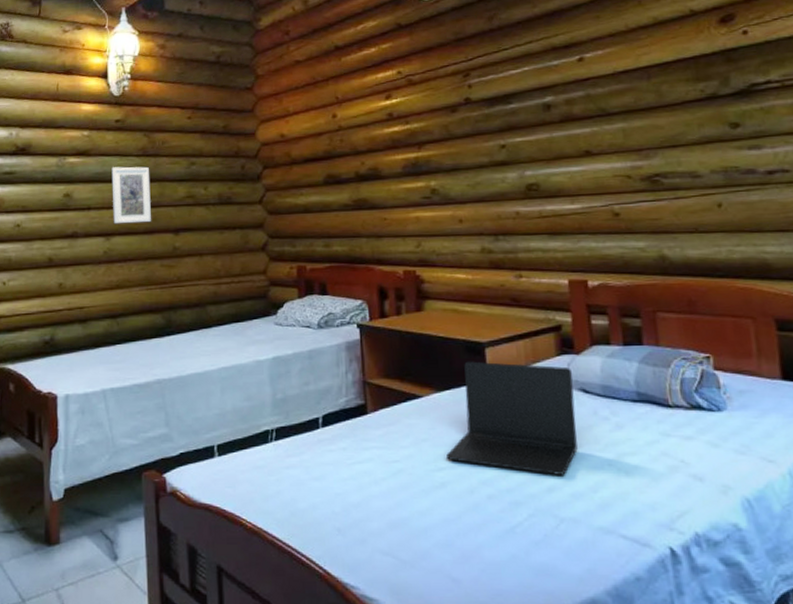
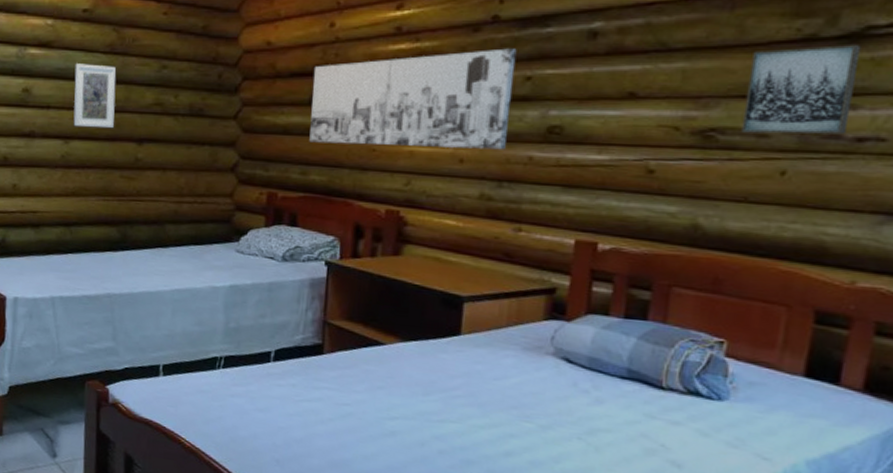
wall art: none [323,123,495,218] -> present [309,48,517,150]
laptop: present [447,361,578,475] -> none [401,314,557,442]
wall art: none [673,99,758,175] -> present [741,45,862,135]

